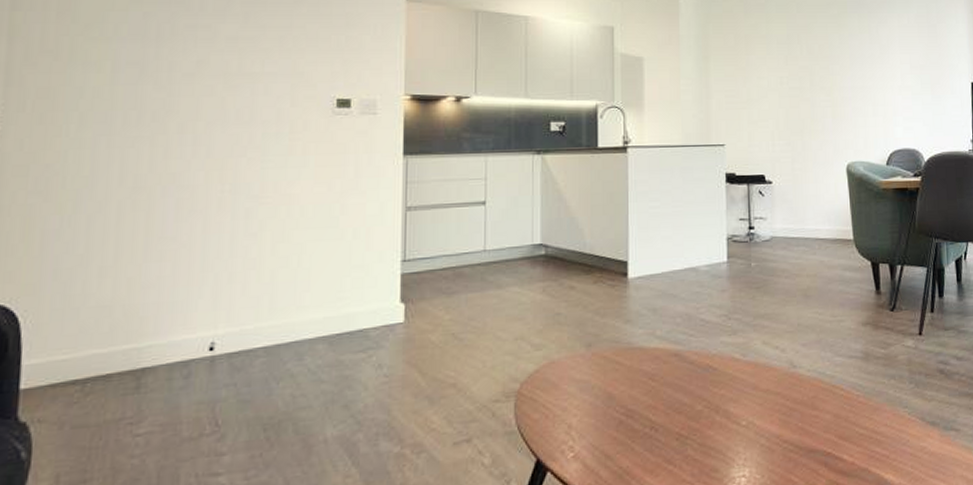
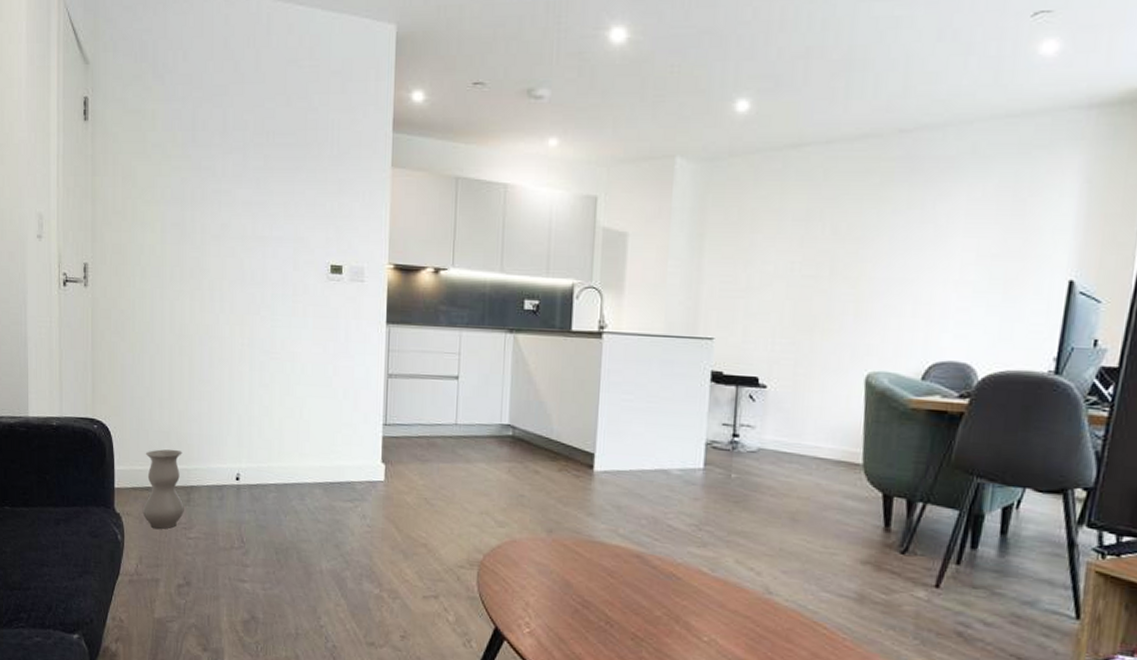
vase: none [63,326,131,432] -> present [142,449,184,529]

